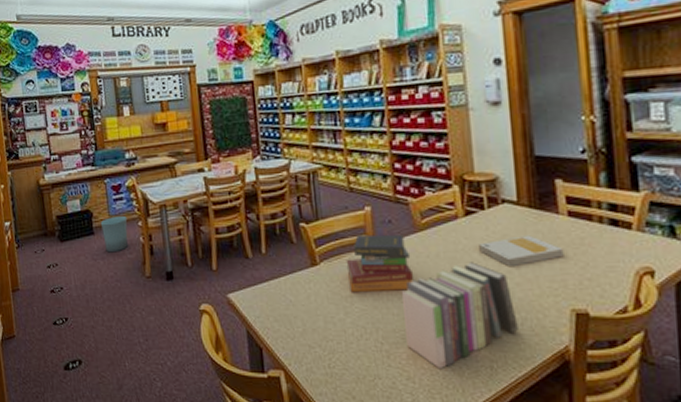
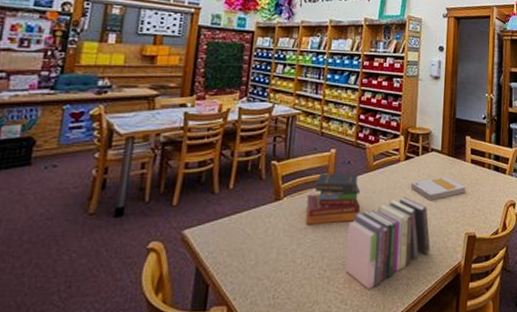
waste bin: present [100,215,128,253] -> none [42,145,82,187]

